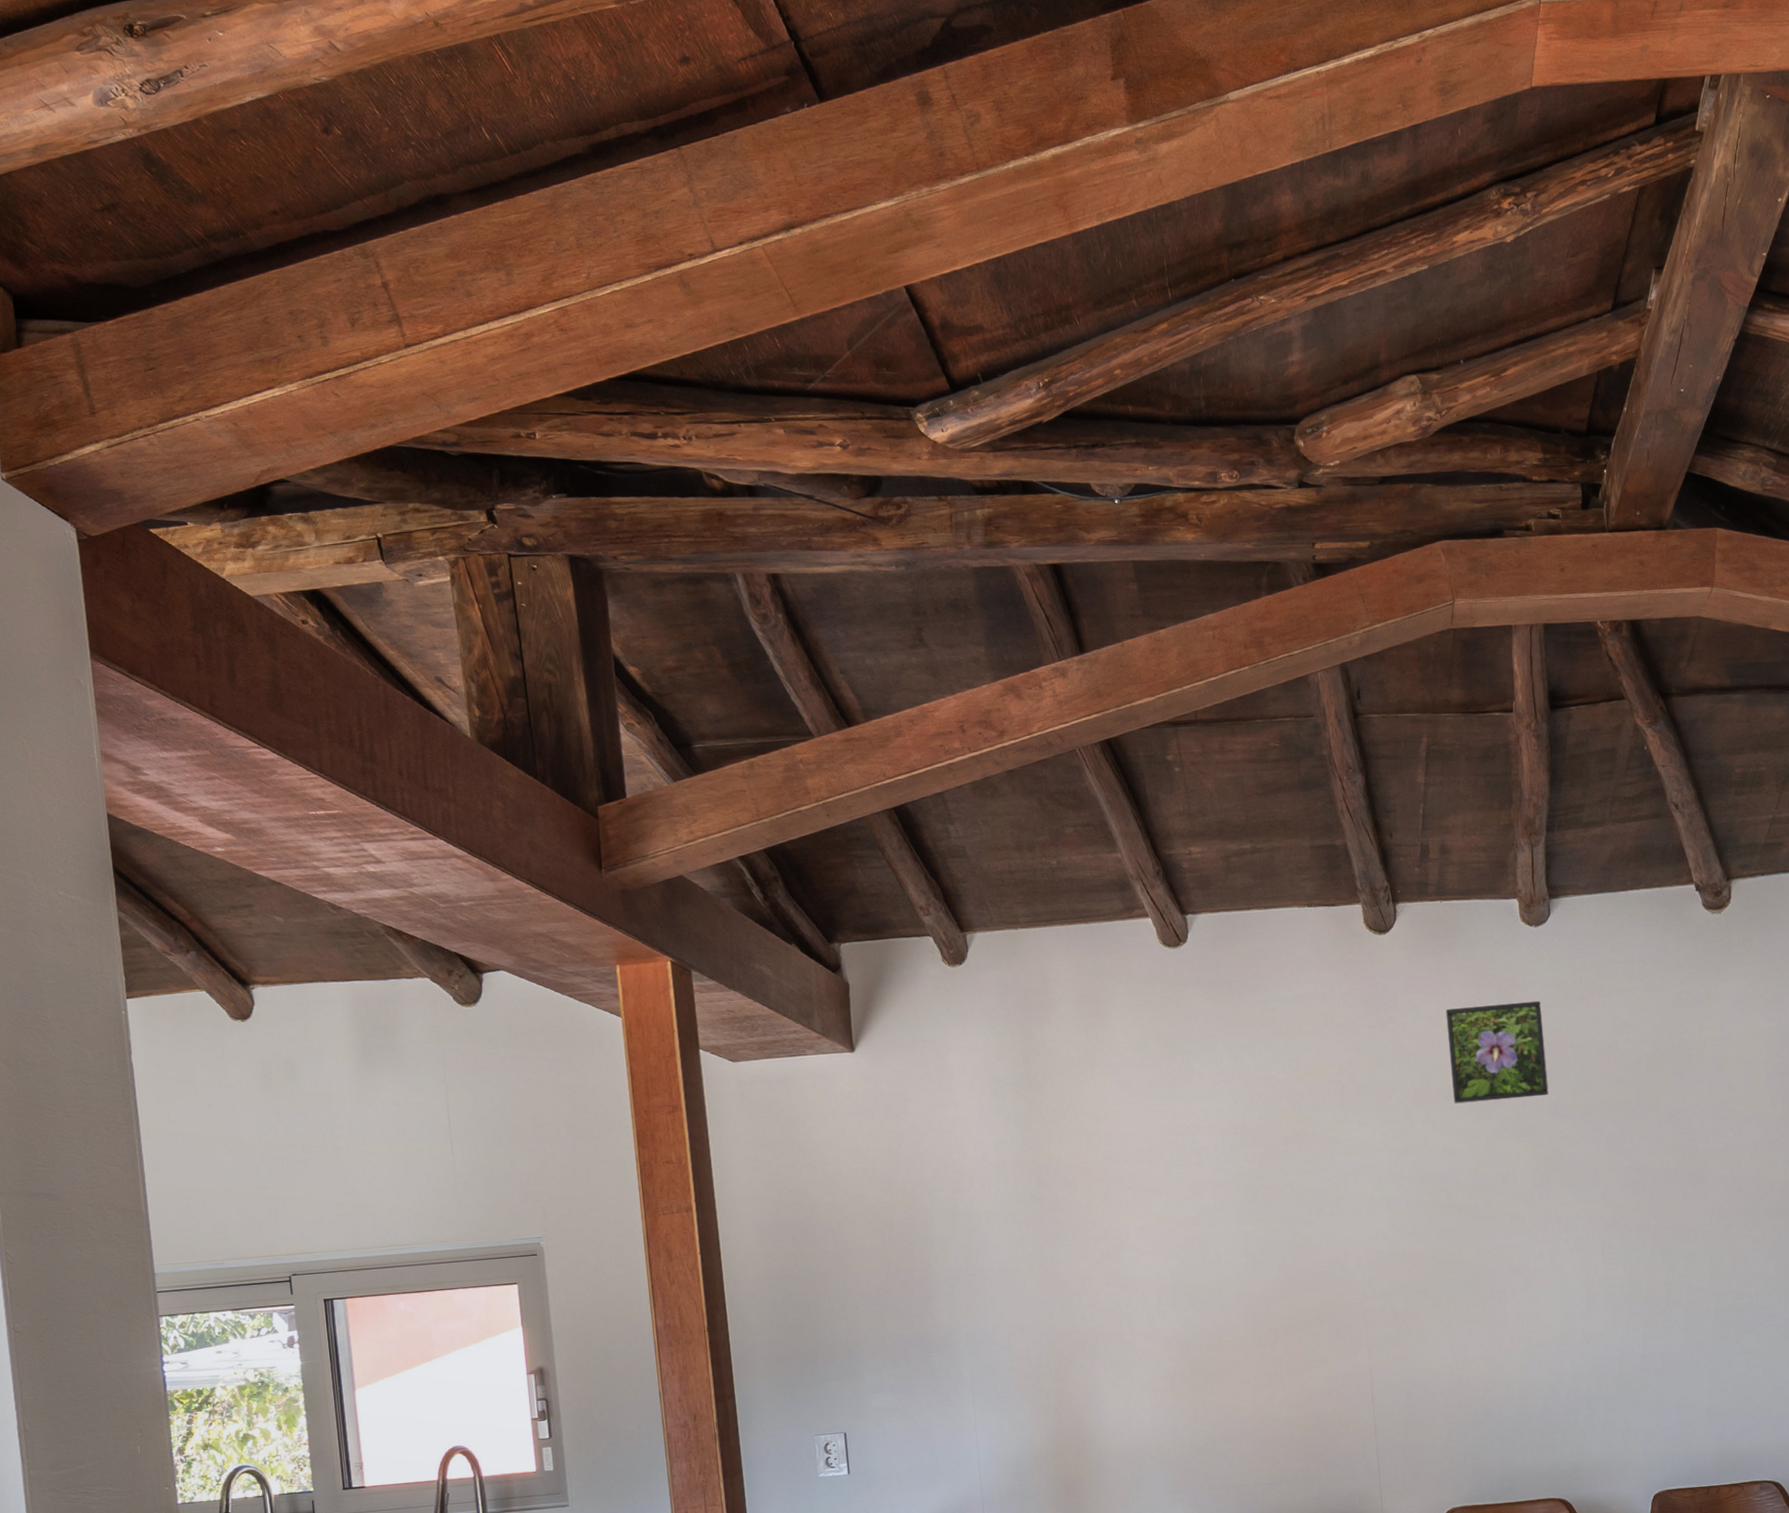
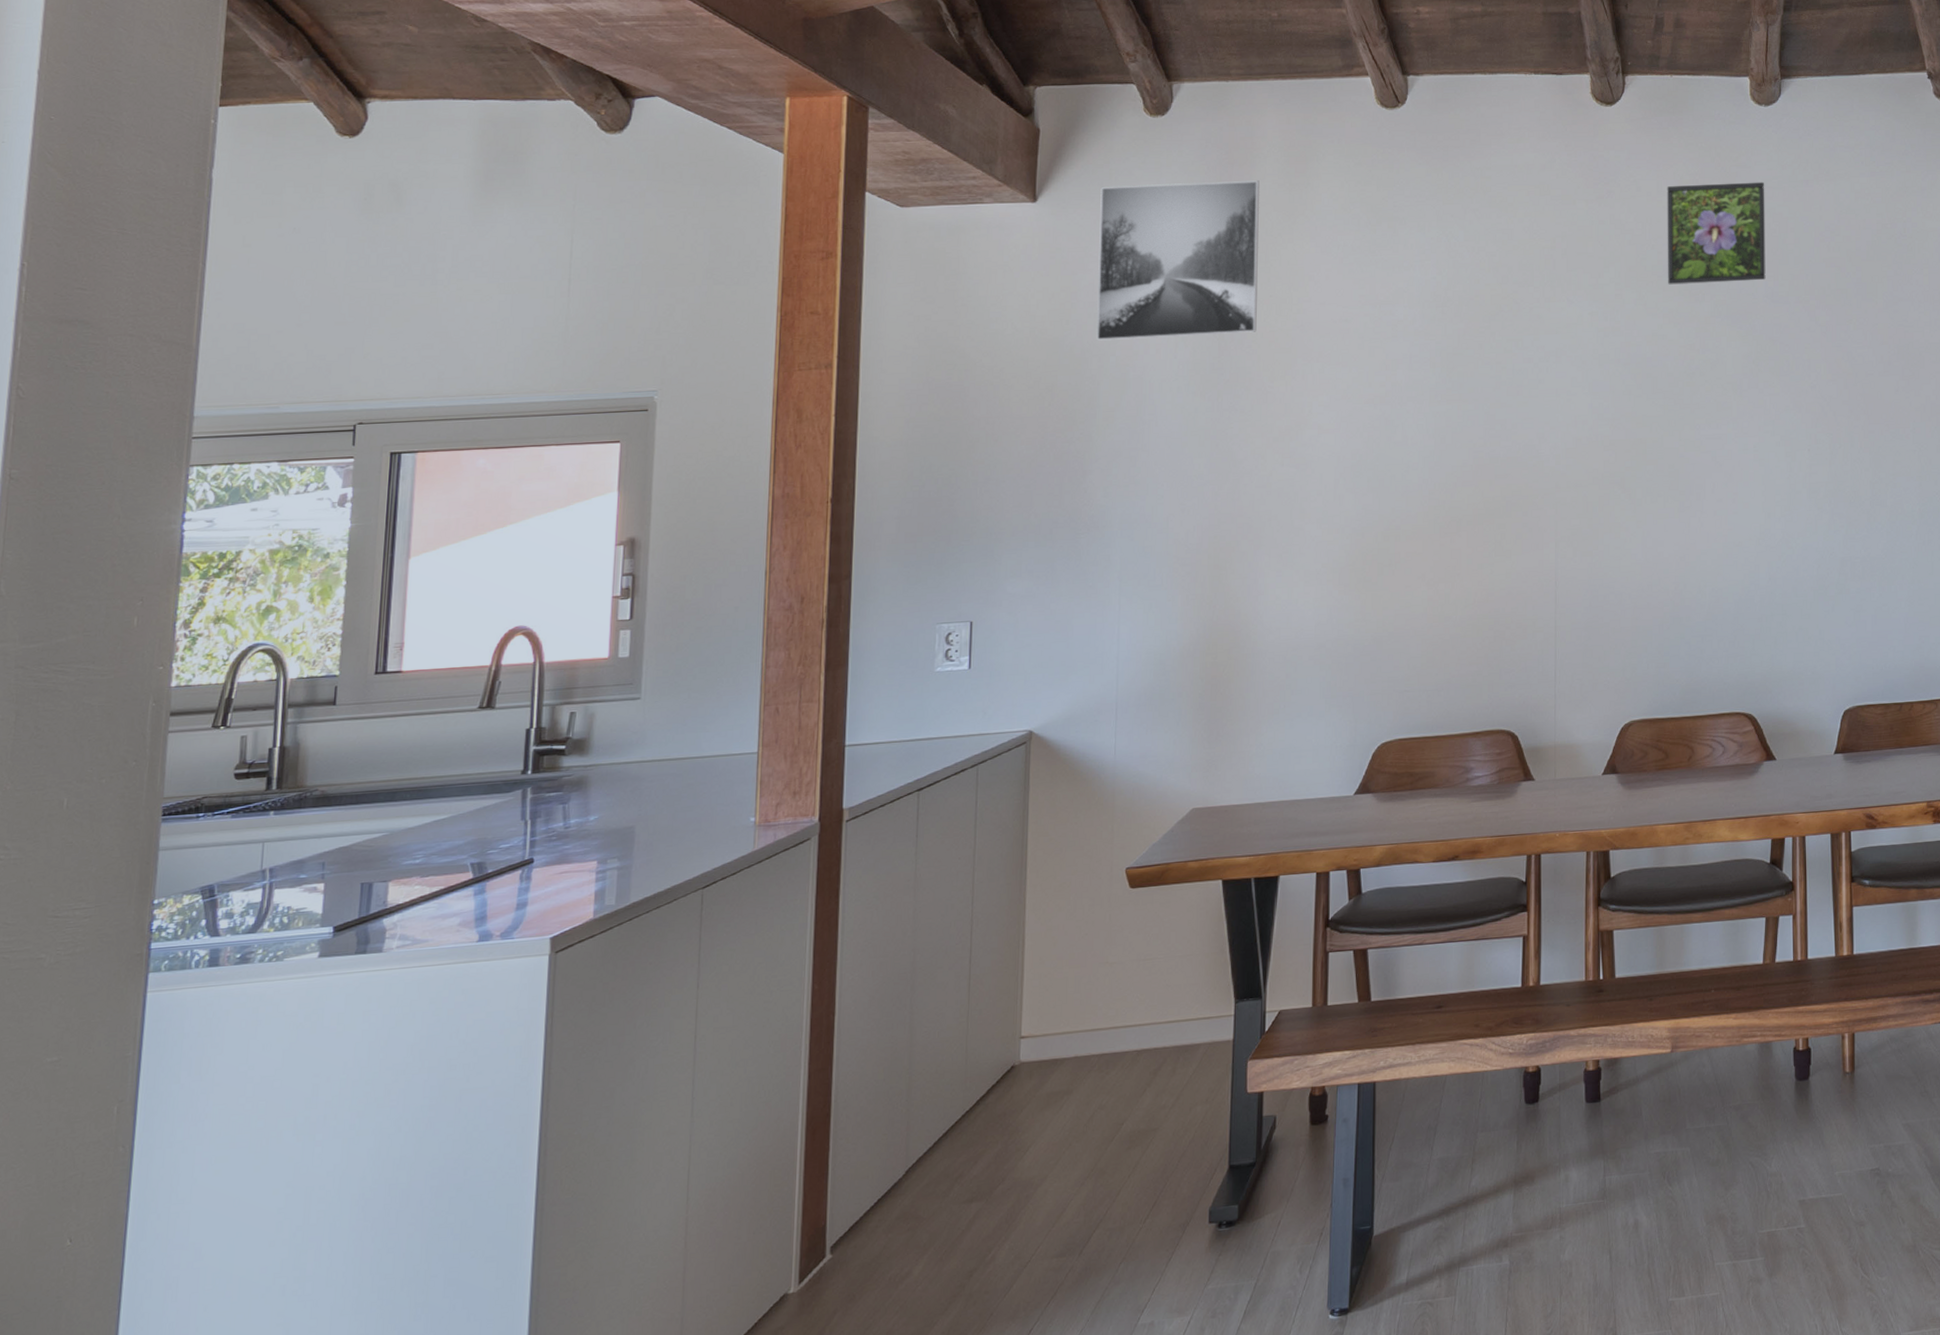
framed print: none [911,1022,1070,1178] -> present [1096,180,1259,341]

